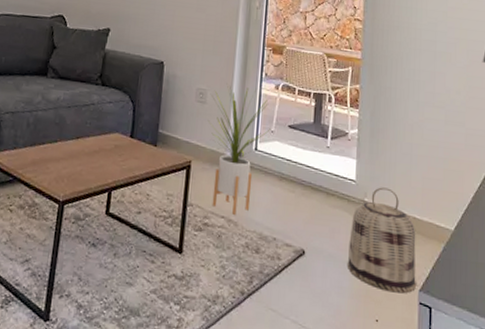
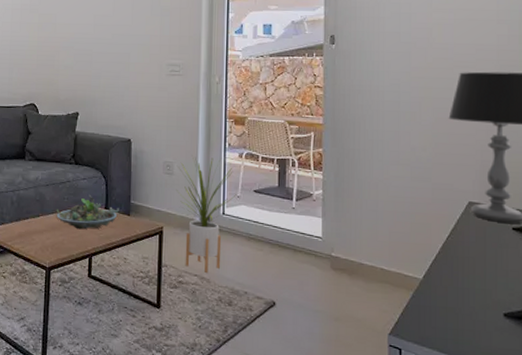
succulent planter: none [75,121,146,159] -> present [56,195,119,230]
basket: present [347,187,417,294] -> none [316,242,387,337]

